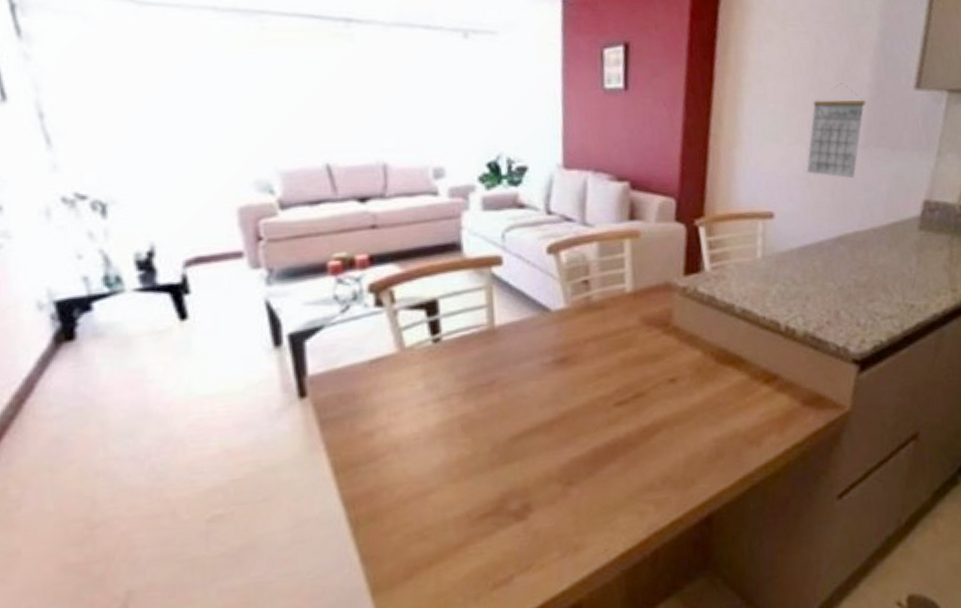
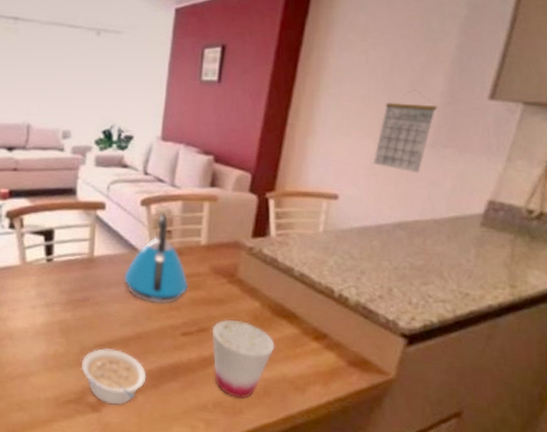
legume: none [495,438,579,508] -> present [80,348,147,405]
kettle: none [536,259,618,374] -> present [124,212,189,305]
cup: none [650,375,723,468] -> present [212,319,275,399]

